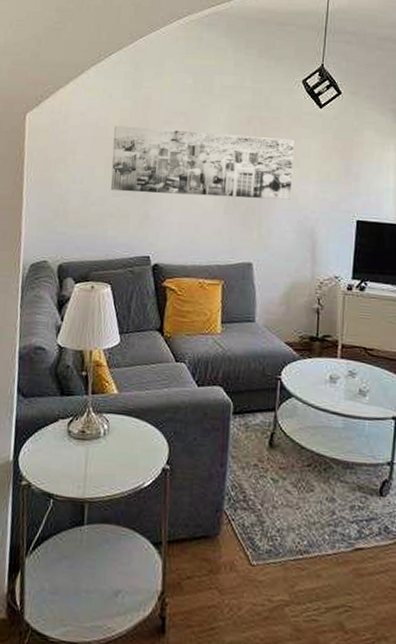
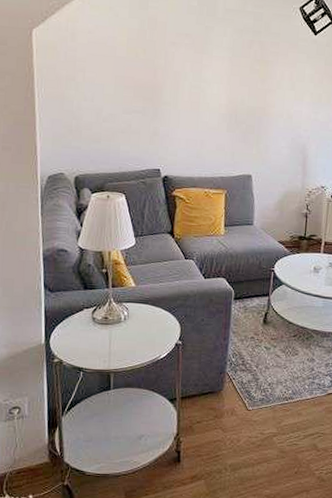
wall art: present [111,125,294,200] -> none [121,44,291,120]

